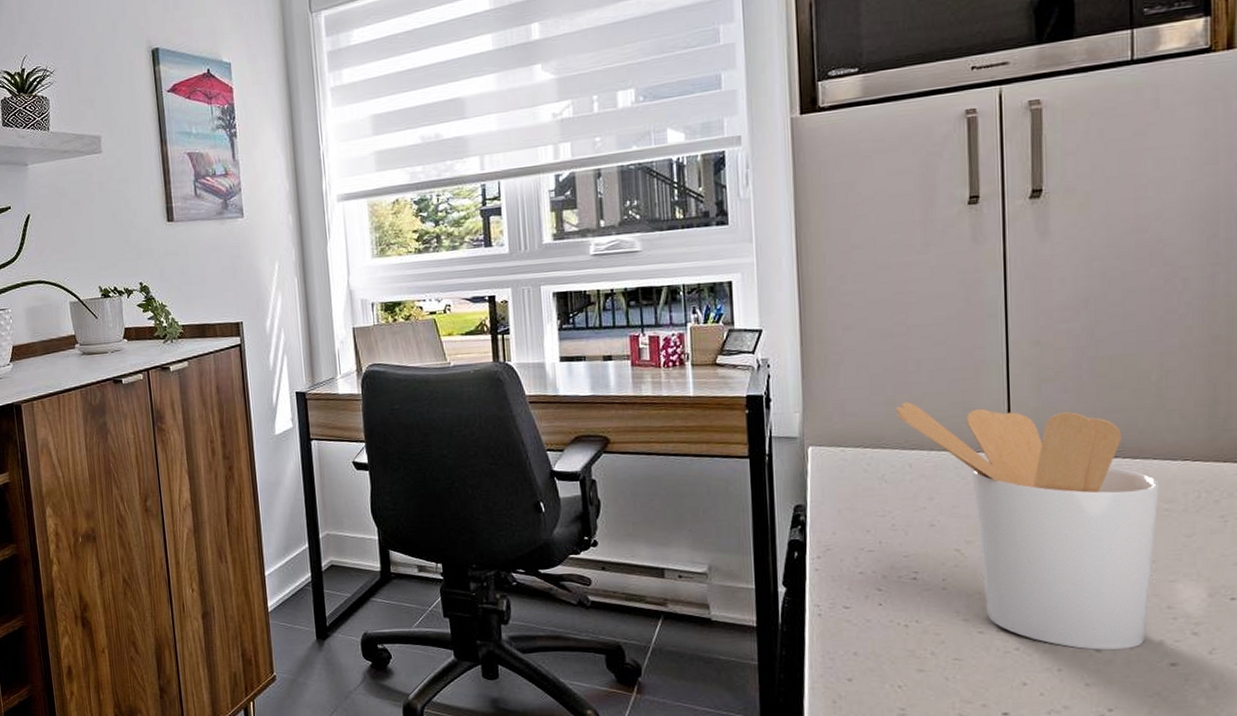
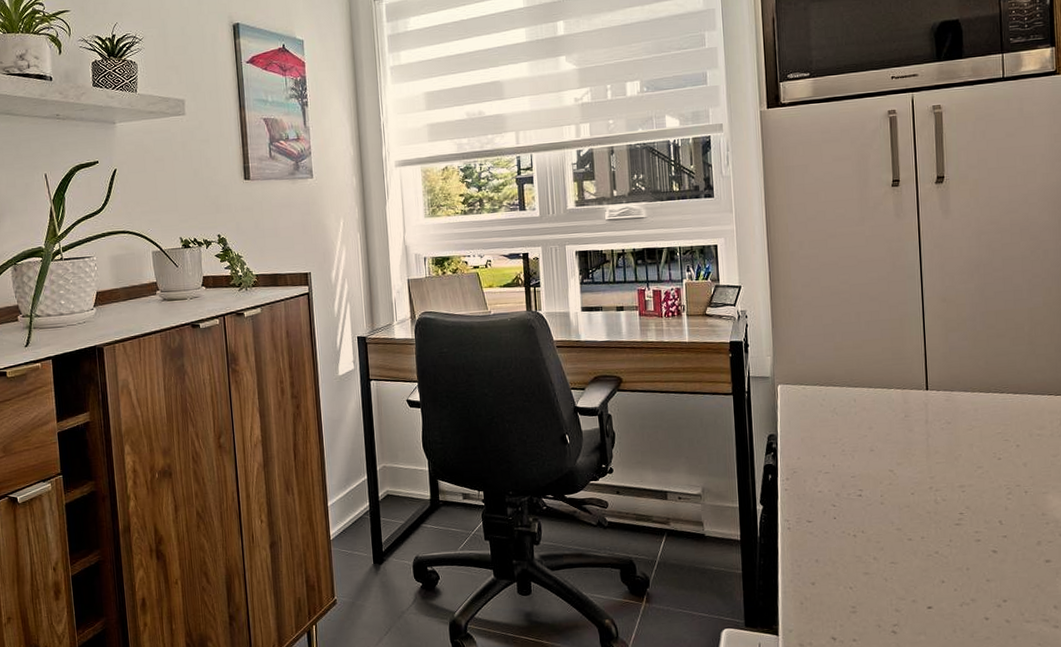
utensil holder: present [895,402,1160,651] -> none [842,348,1034,552]

